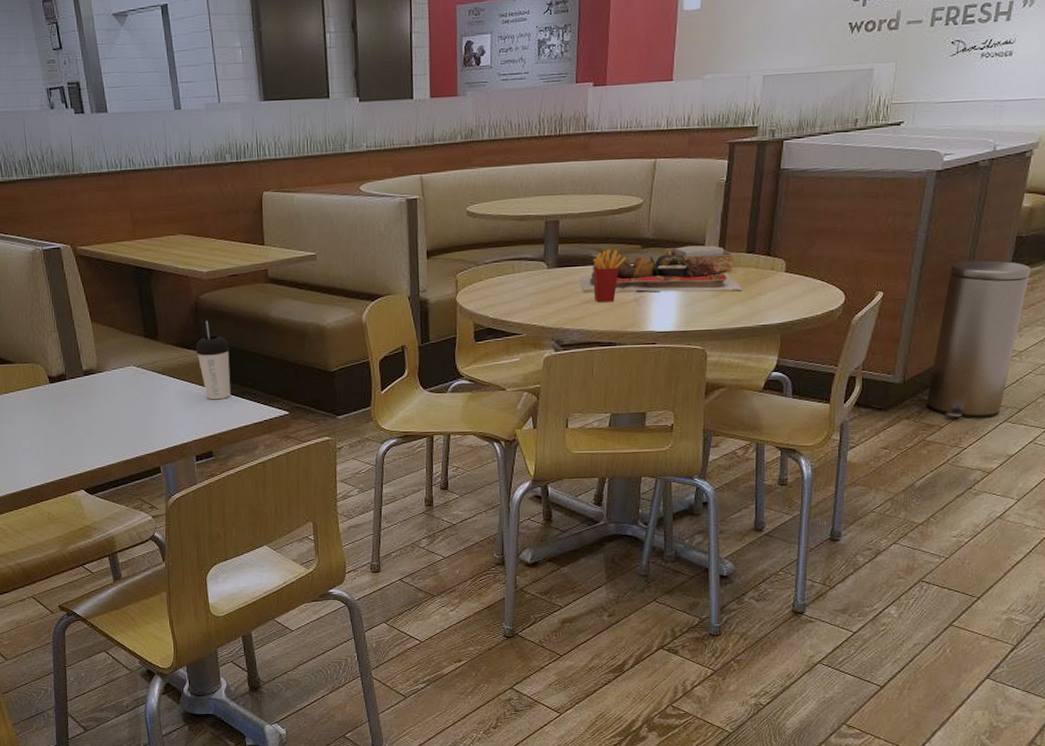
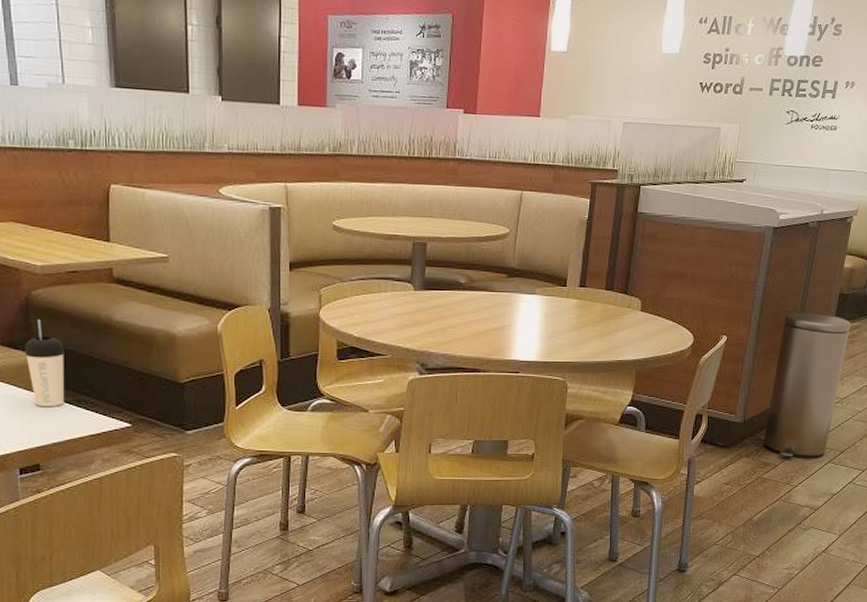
food tray: present [580,254,742,292] -> none [447,285,601,325]
french fries: present [593,248,627,303] -> none [459,275,493,329]
napkin holder: present [664,245,734,272] -> none [528,279,594,306]

